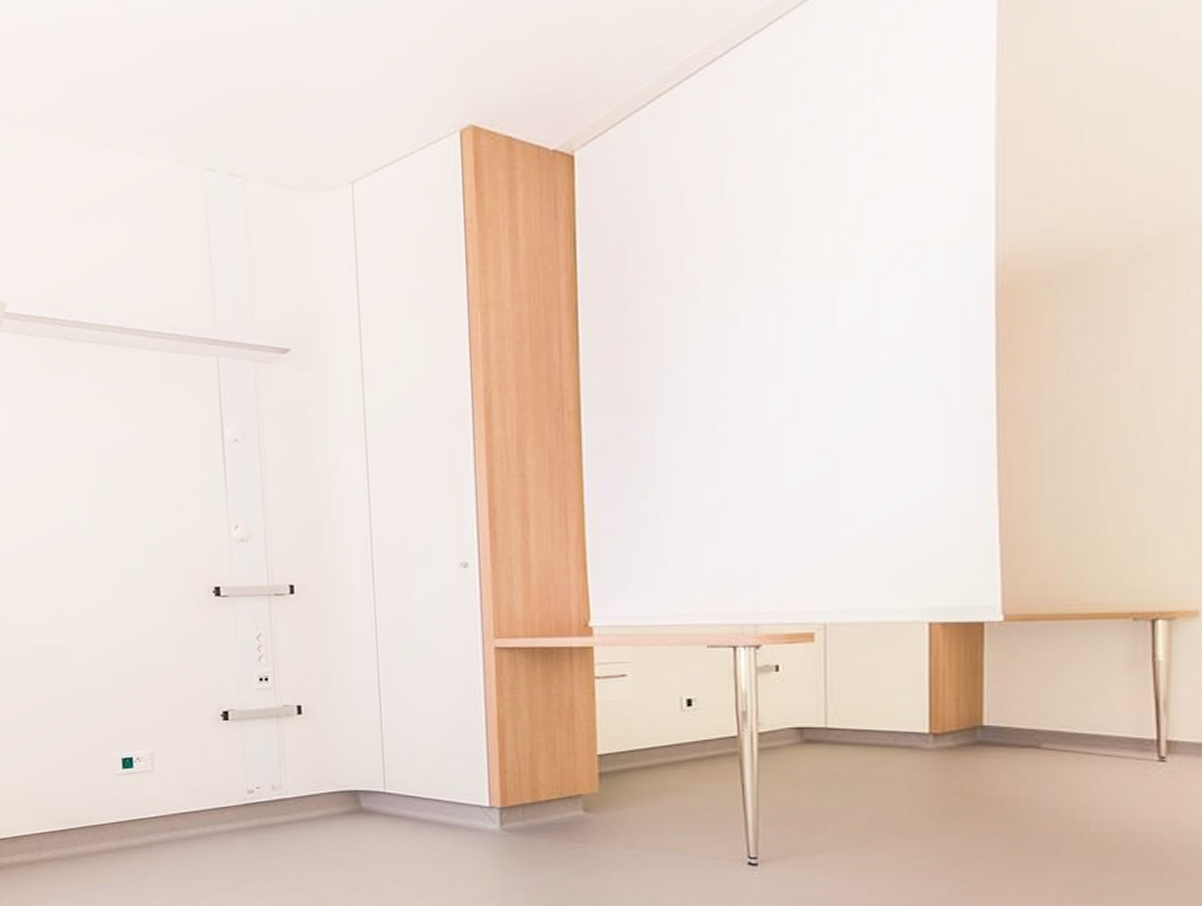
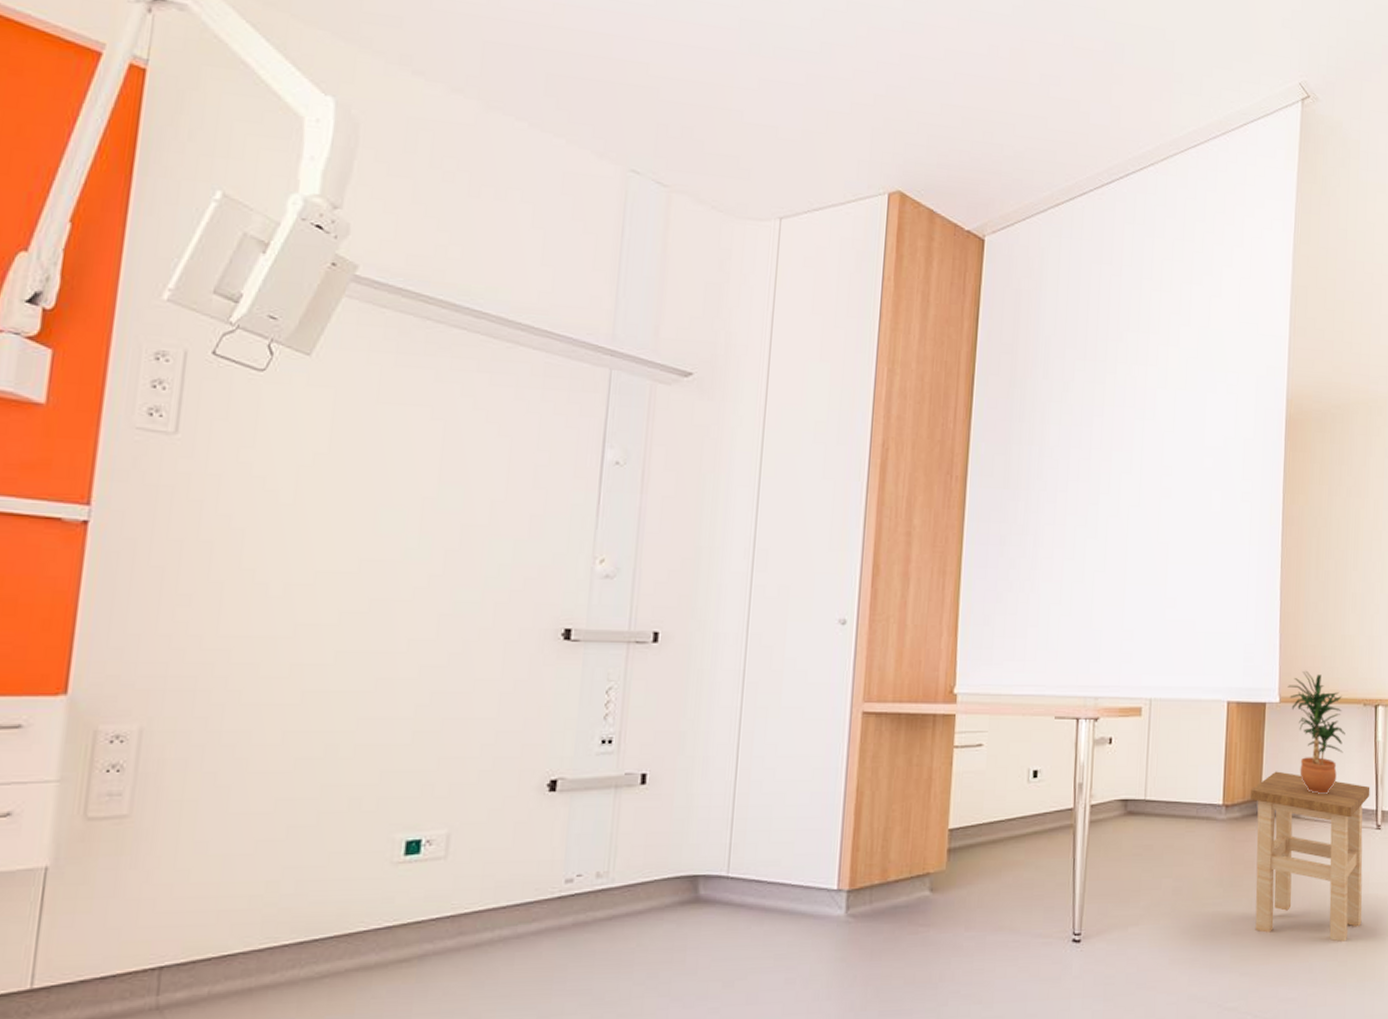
stool: none [966,697,1147,883] -> present [1250,771,1370,942]
potted plant: none [1015,583,1106,722] -> present [1287,670,1345,794]

